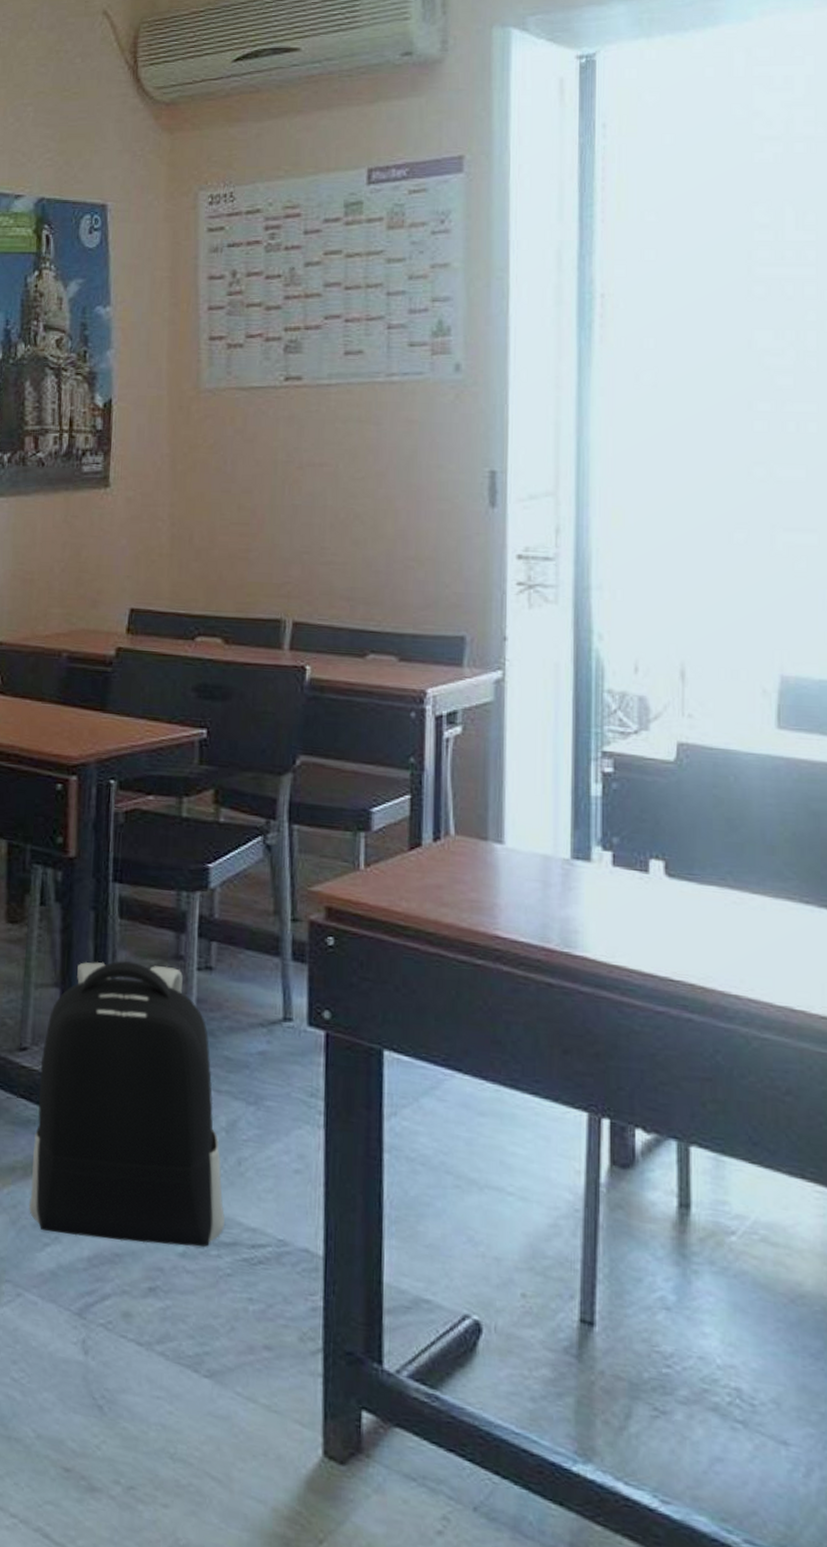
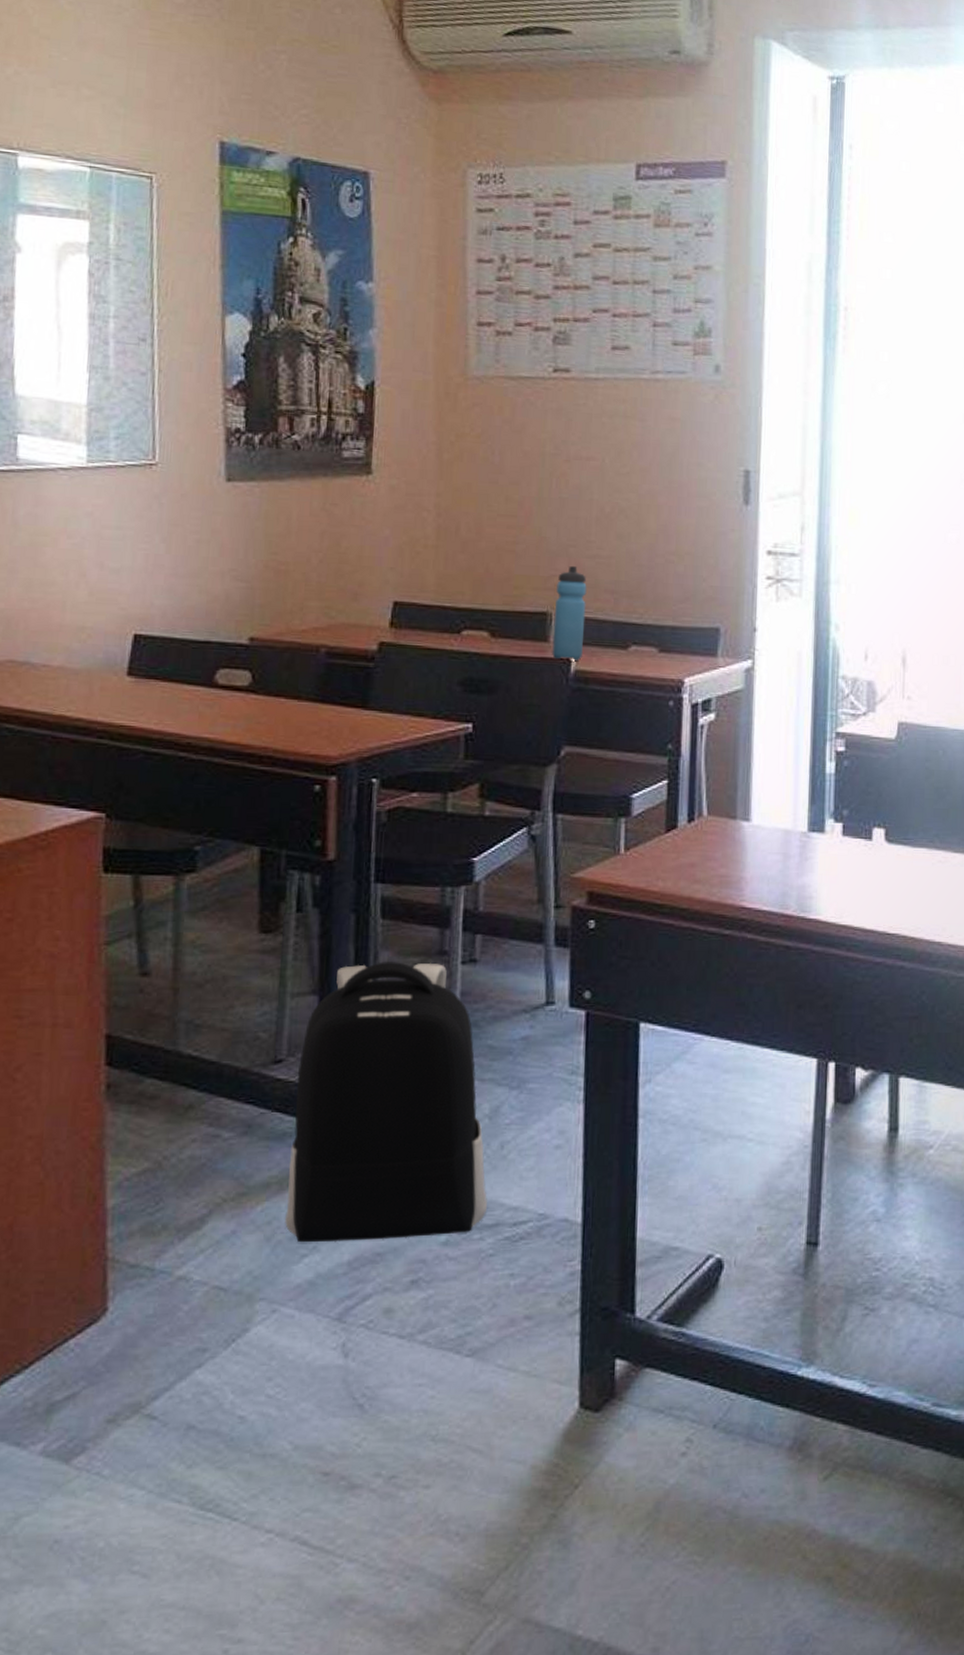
water bottle: none [286,572,321,669] -> present [552,565,587,662]

